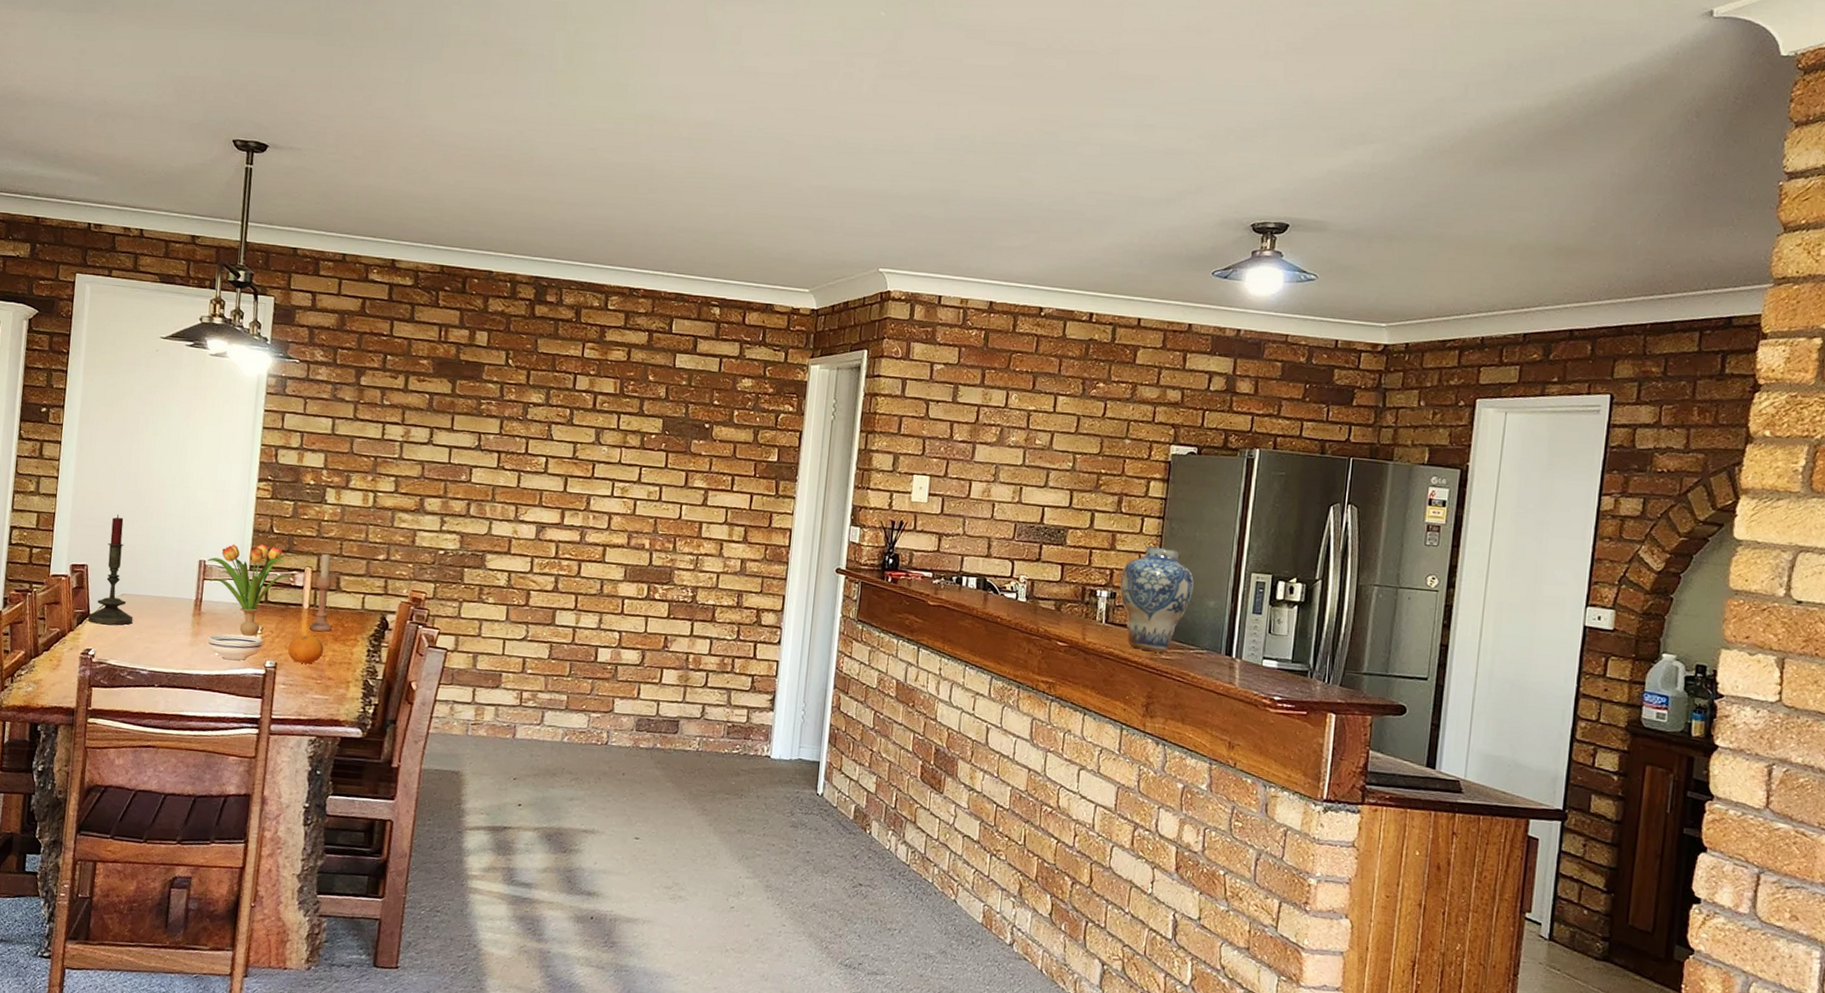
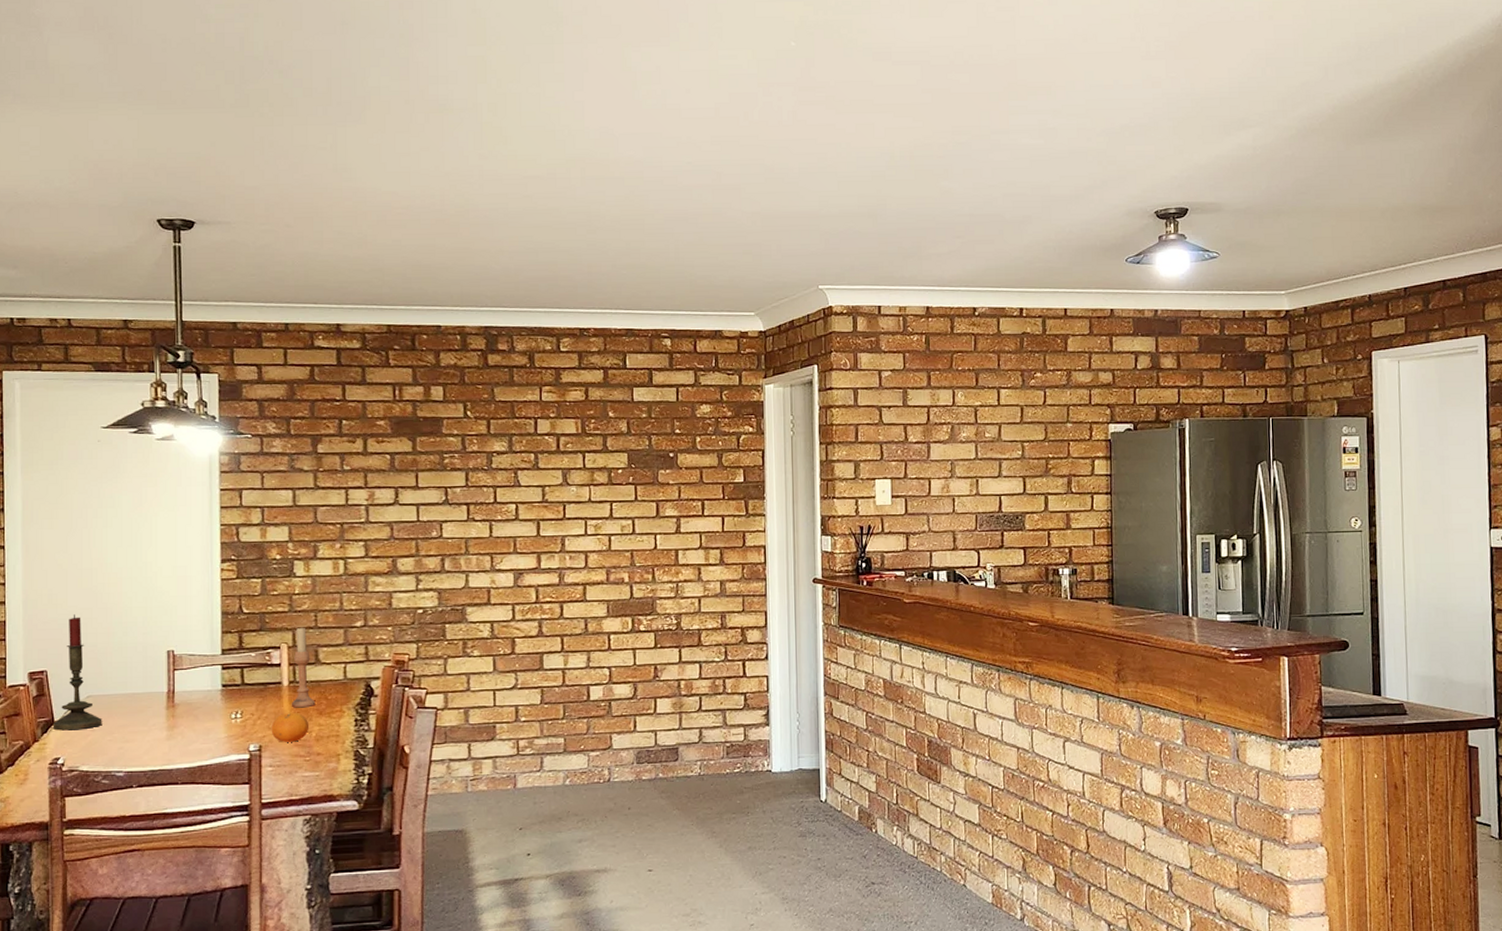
flower arrangement: present [207,544,292,637] -> none [176,626,268,723]
bowl: present [207,634,264,661] -> none [185,721,245,749]
vase: present [1119,546,1194,653] -> none [1078,521,1146,621]

